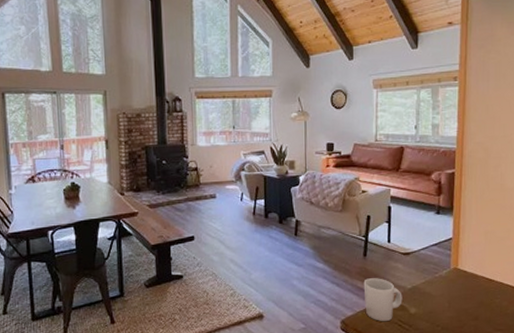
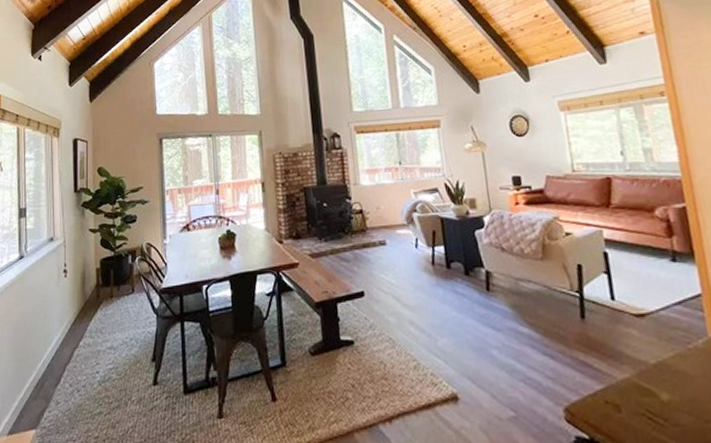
mug: present [363,278,403,321] -> none [586,348,647,411]

